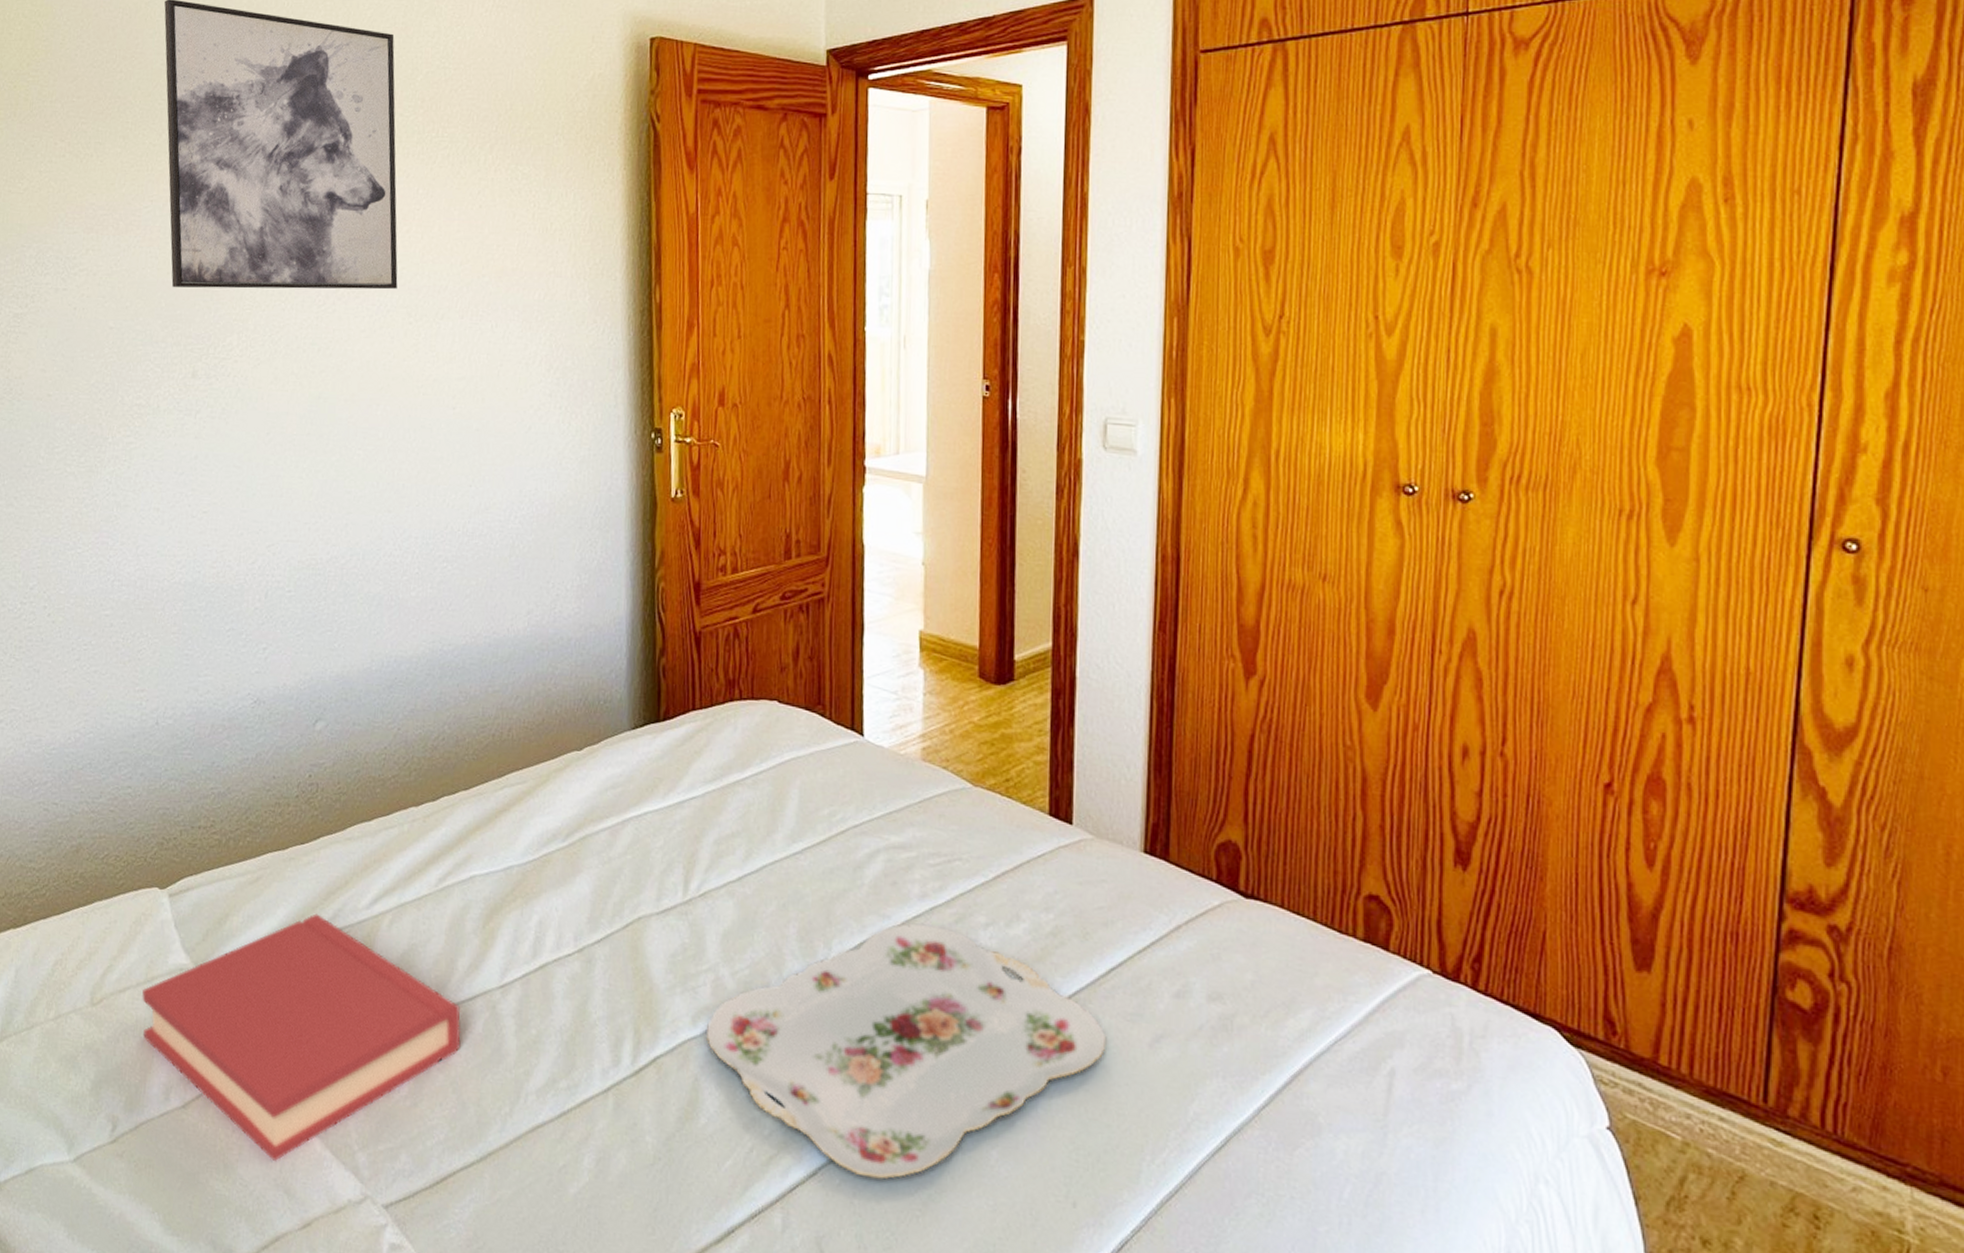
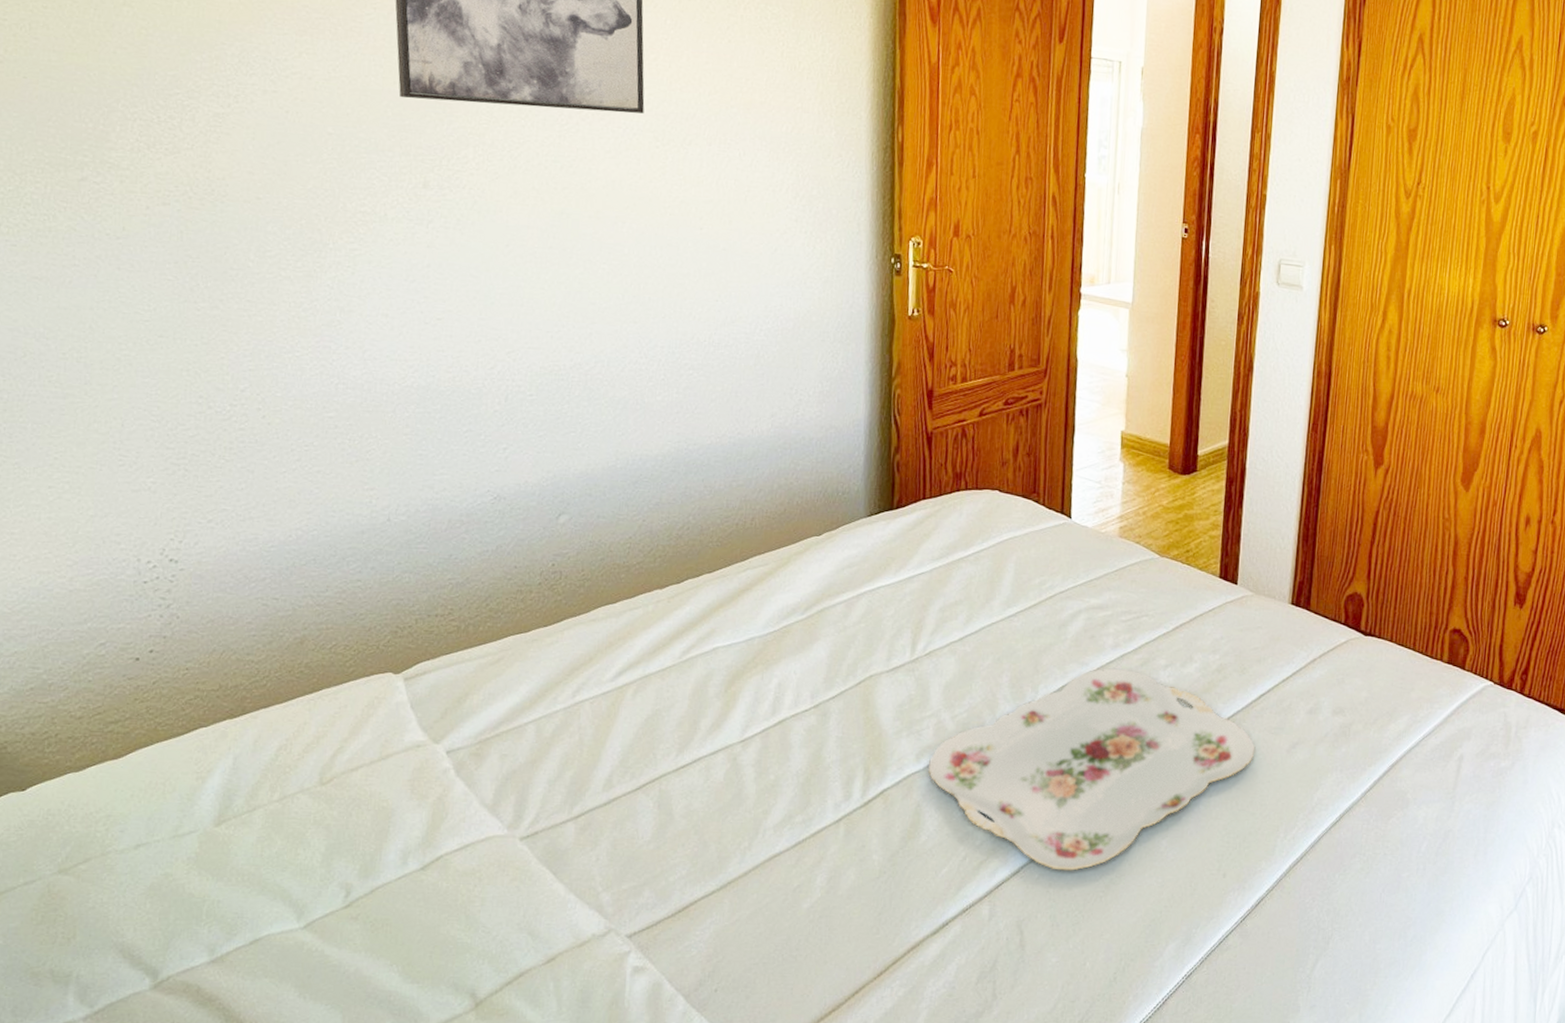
hardback book: present [142,913,461,1161] -> none [376,688,703,908]

